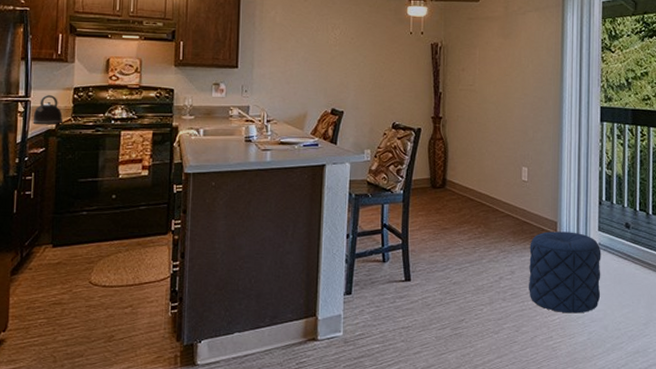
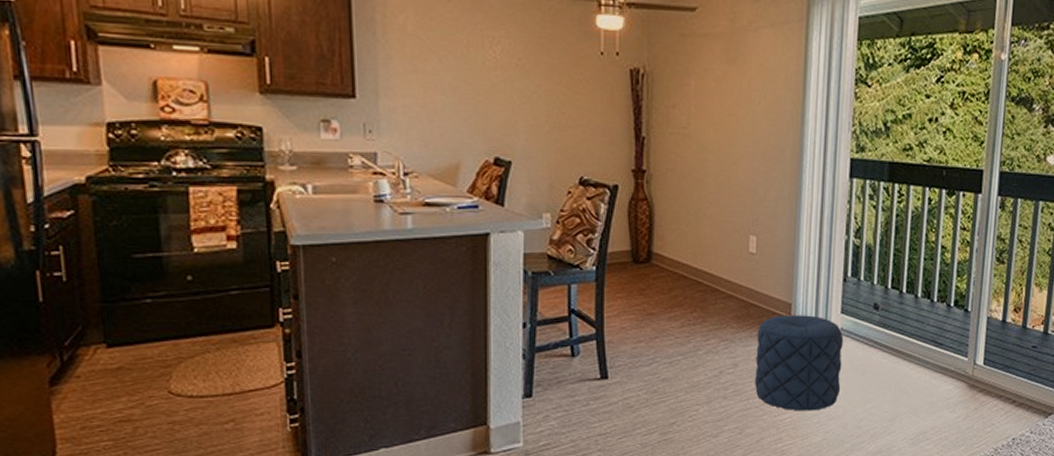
kettle: present [32,95,64,125] -> none [46,133,97,178]

